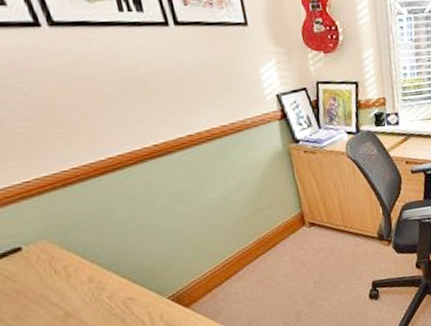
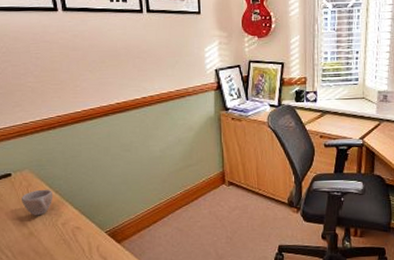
cup: none [43,259,90,294] -> present [22,189,54,216]

